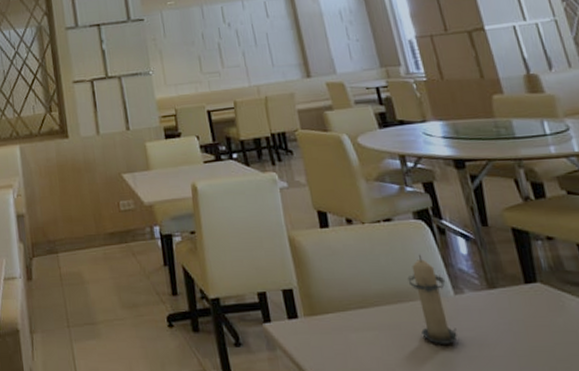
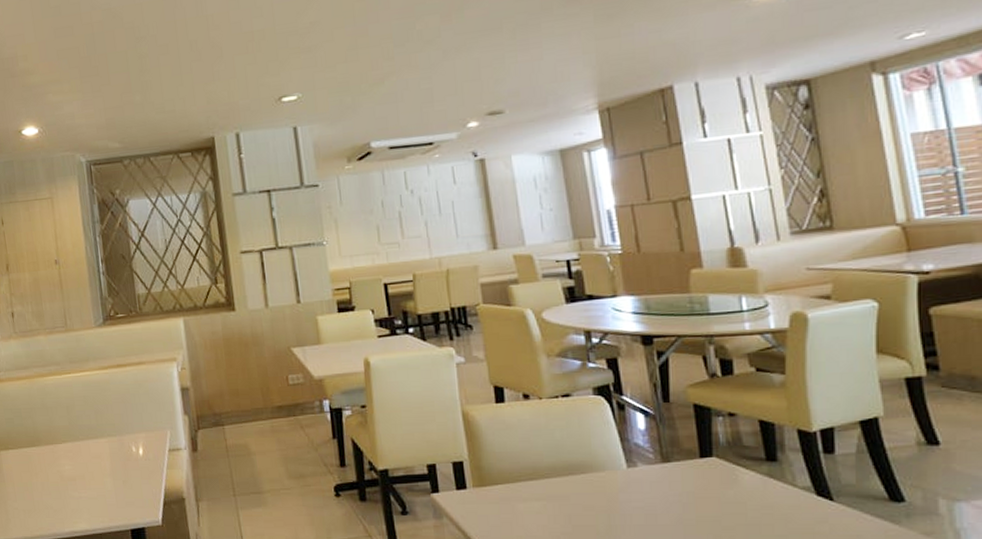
candle: present [407,254,458,344] -> none [581,429,626,514]

